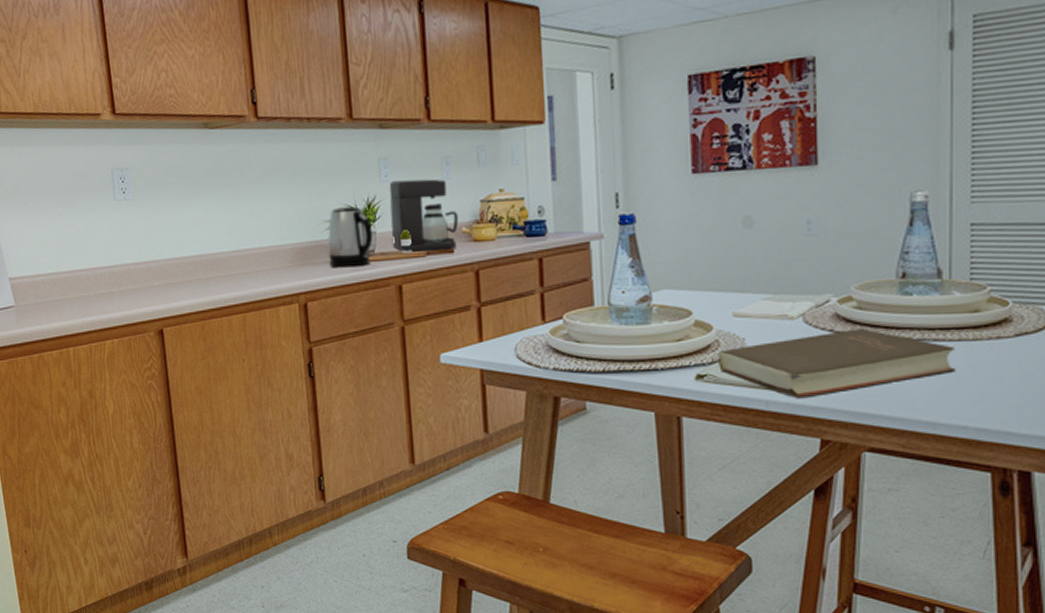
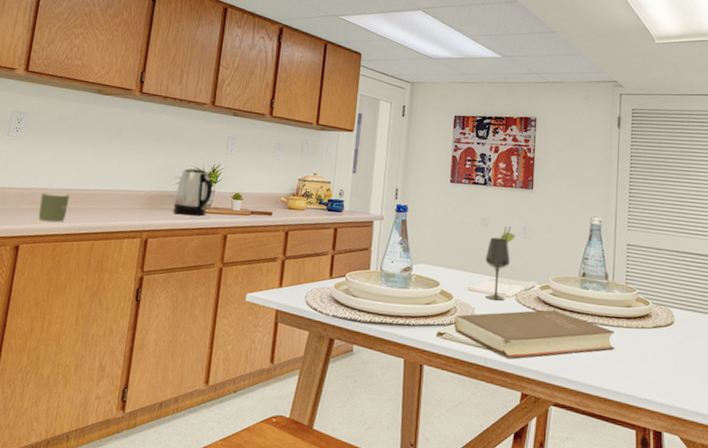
mug: none [172,261,206,298] -> present [38,192,70,223]
coffee maker: present [389,179,458,252] -> none [225,155,280,213]
wine glass: none [754,221,797,325] -> present [485,225,516,301]

